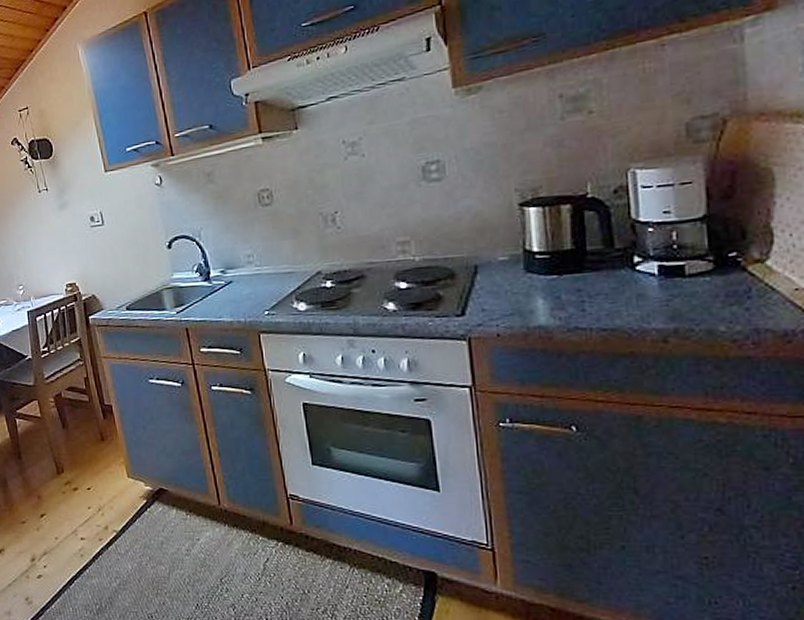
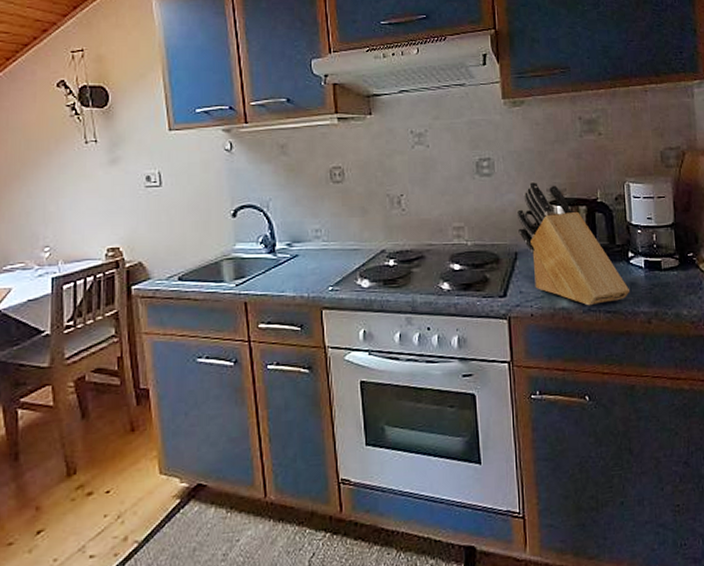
knife block: none [475,181,635,324] -> present [516,181,629,306]

